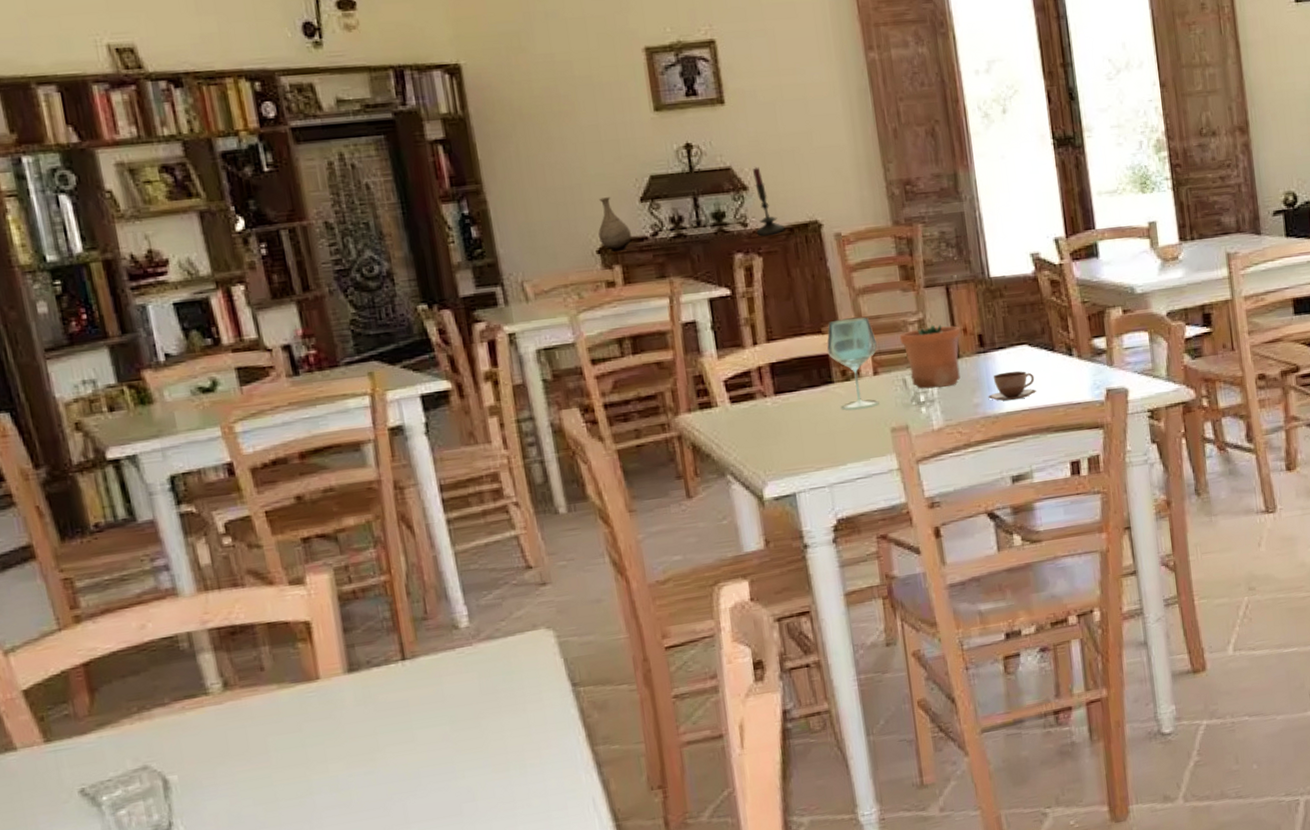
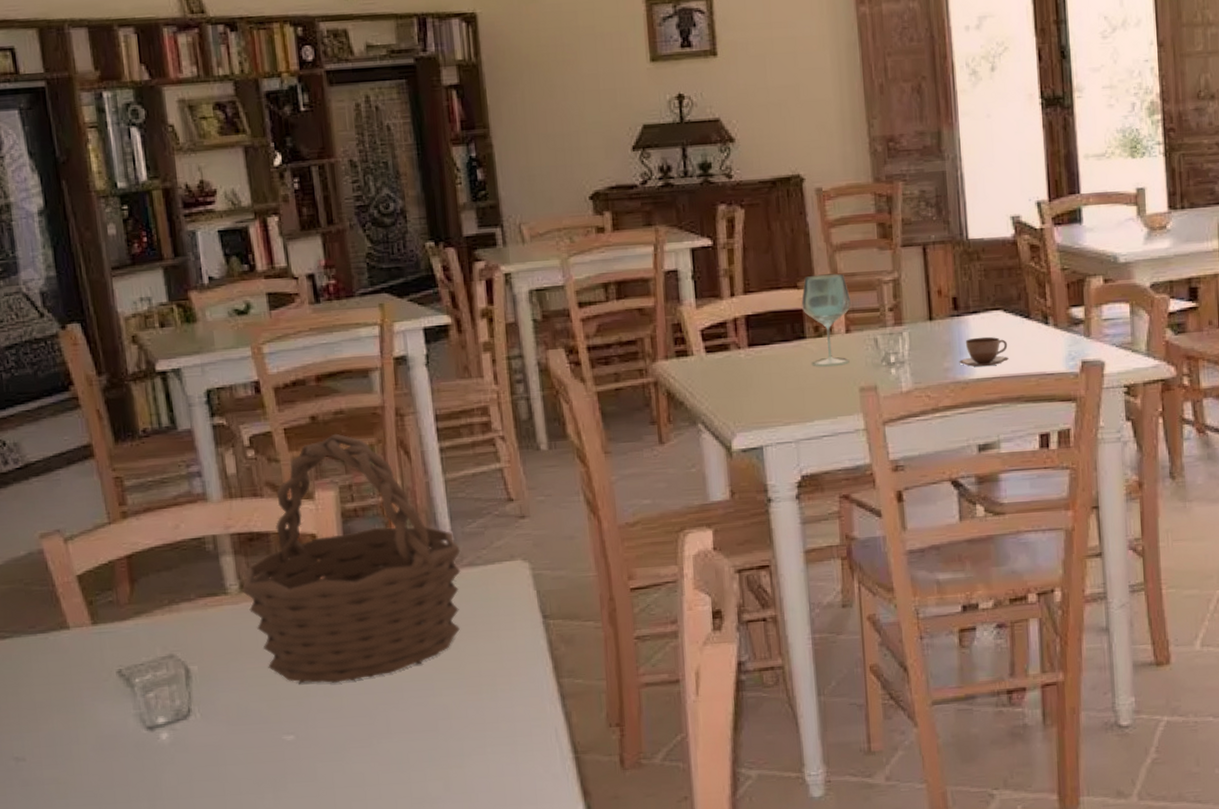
basket: none [226,512,481,782] -> present [242,433,461,684]
vase: present [598,197,632,253] -> none [592,145,622,199]
candle: present [752,166,785,236] -> none [739,118,768,188]
planter: present [899,324,961,390] -> none [873,285,936,350]

